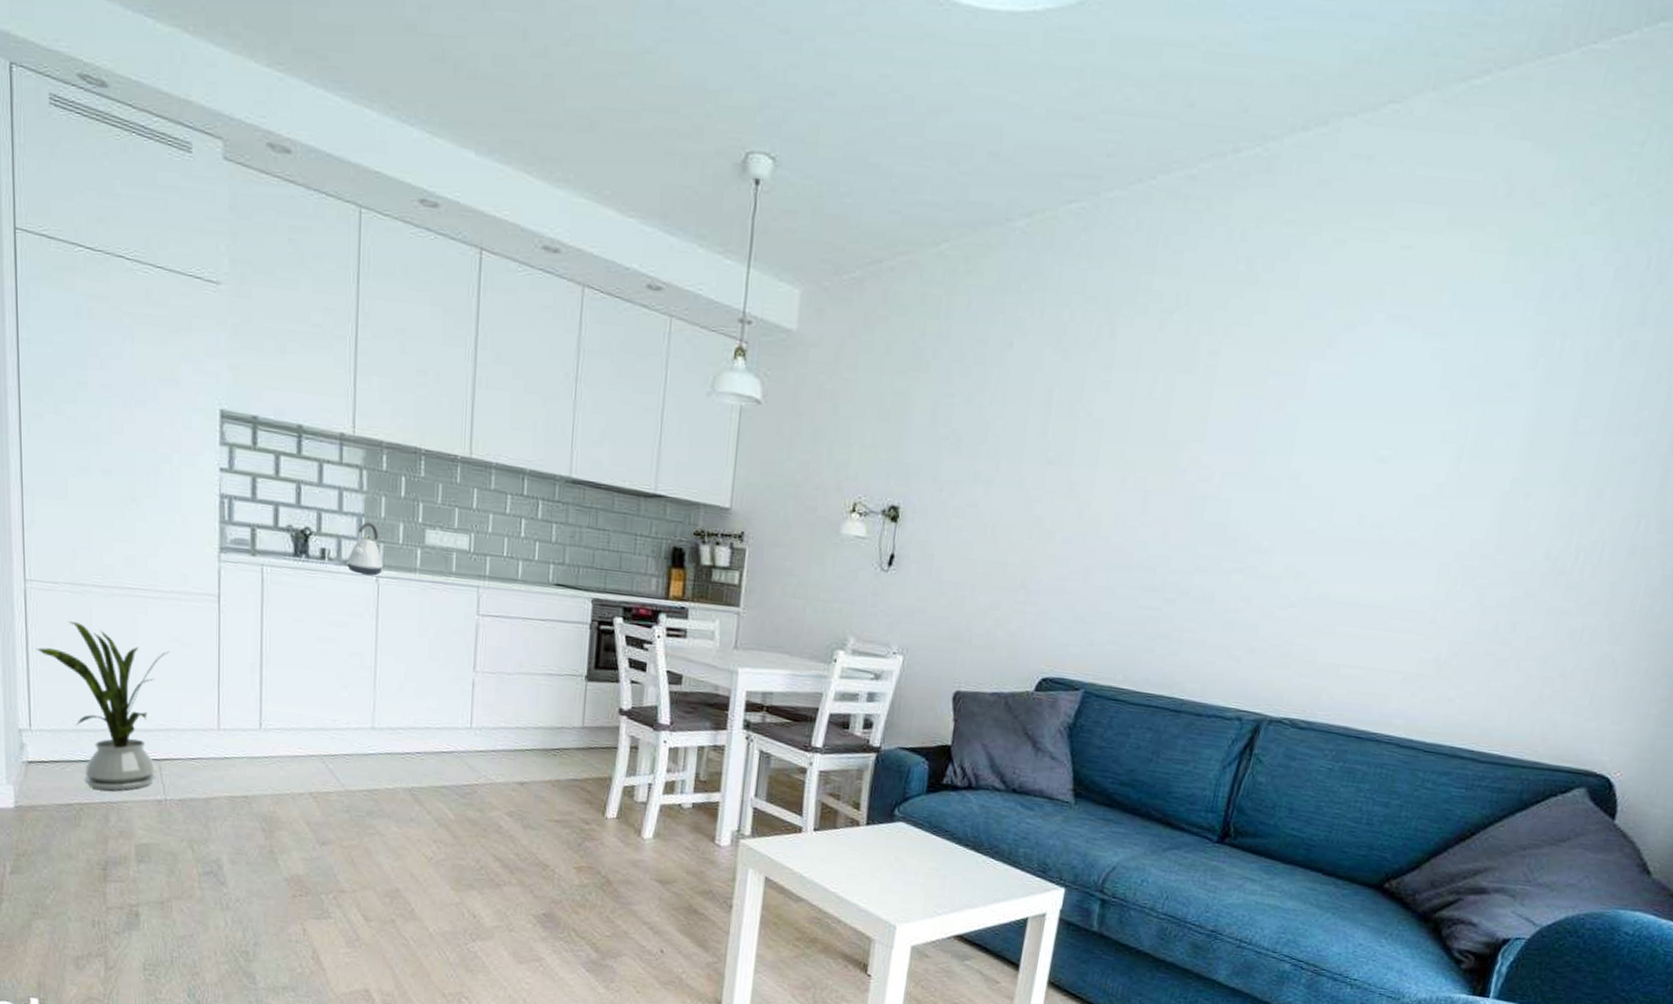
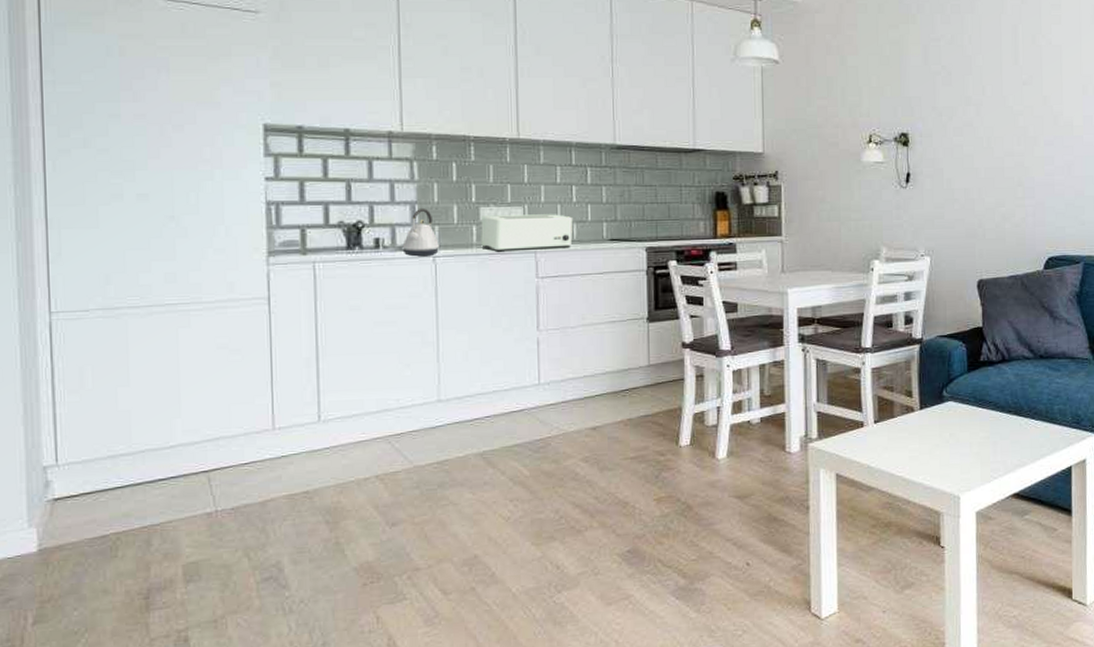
house plant: present [36,621,170,791] -> none [63,346,217,514]
toaster: none [424,539,520,588] -> present [481,214,573,253]

